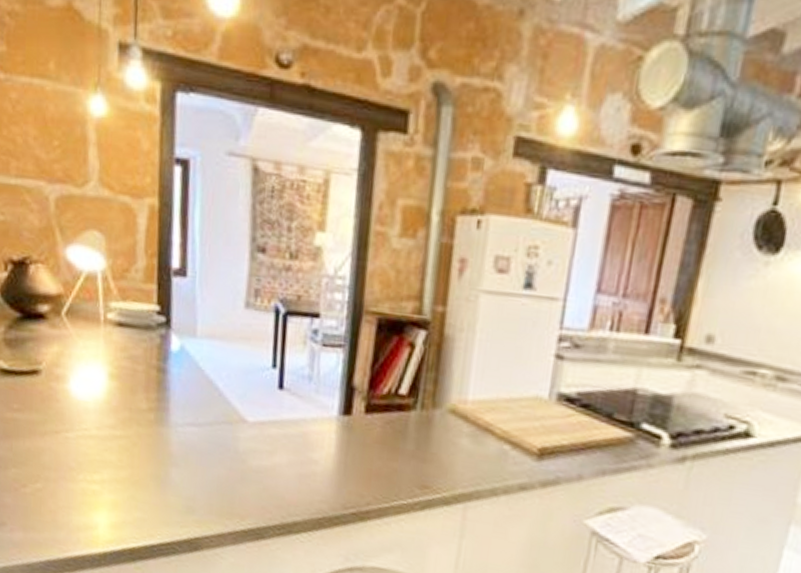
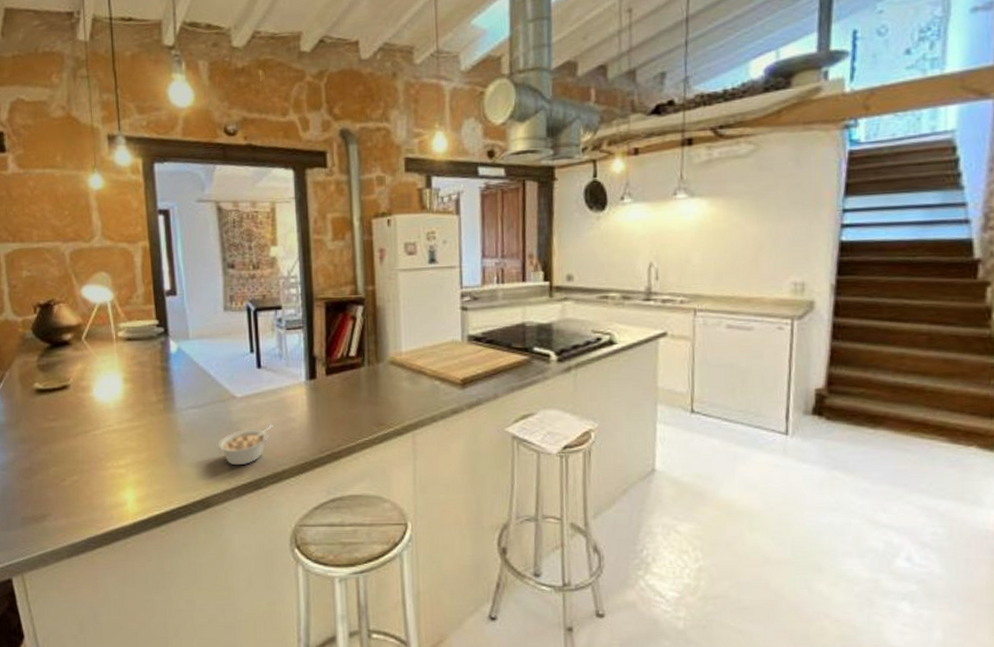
legume: none [217,463,290,507] -> present [218,424,274,466]

